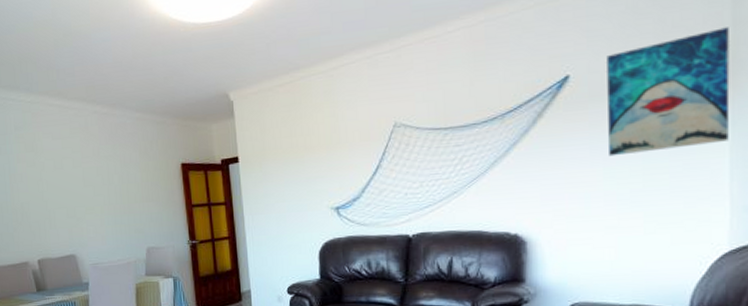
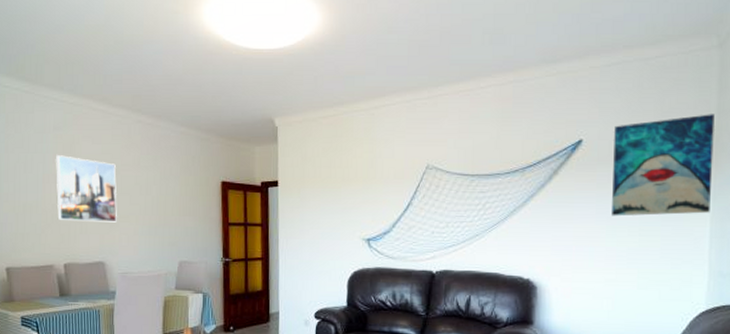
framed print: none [20,154,83,218] -> present [56,155,117,222]

